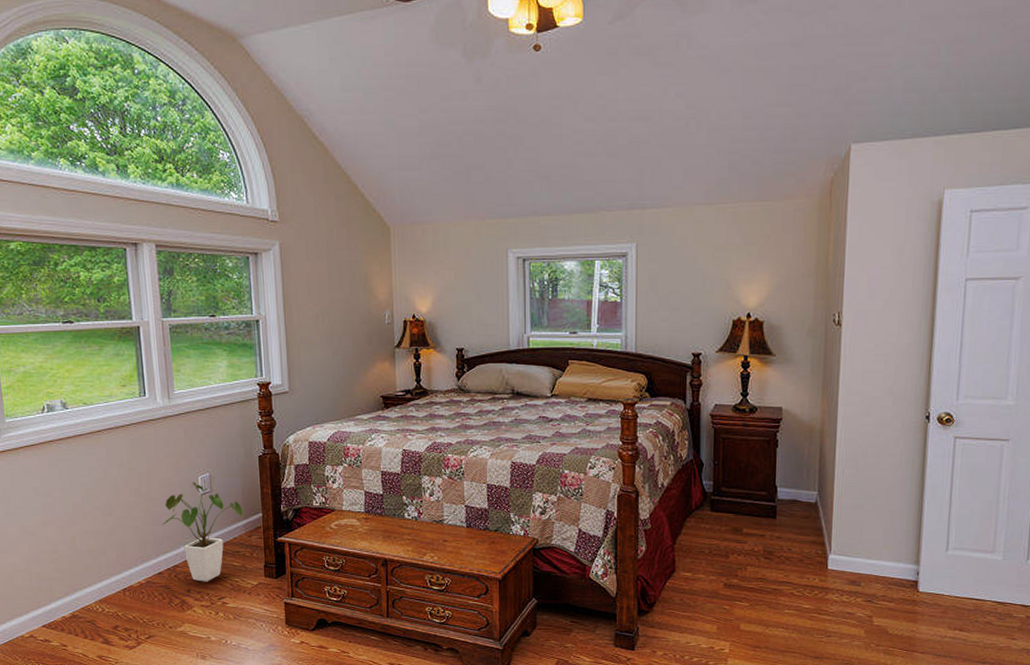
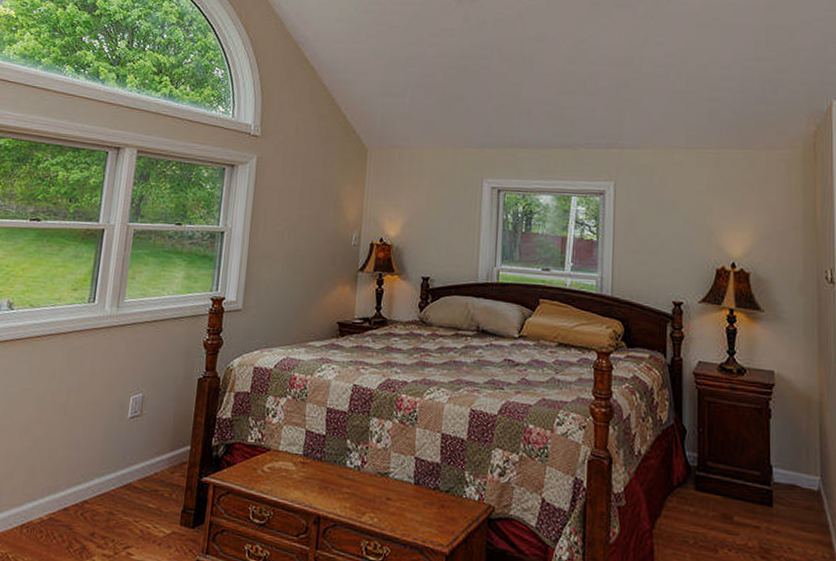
house plant: present [162,481,243,582] -> none [80,402,171,525]

